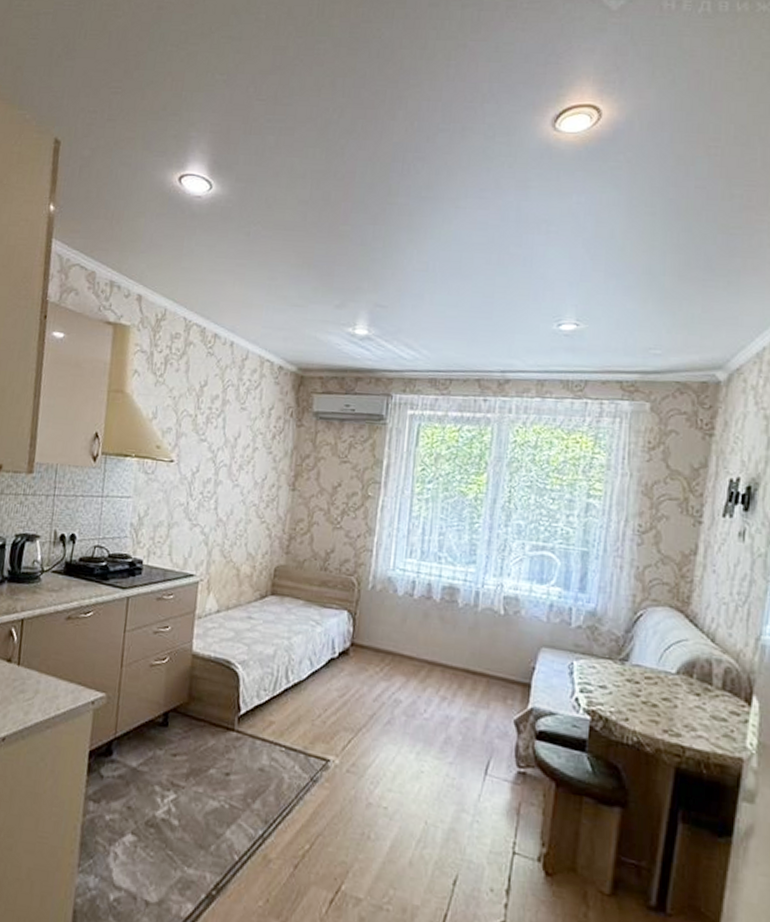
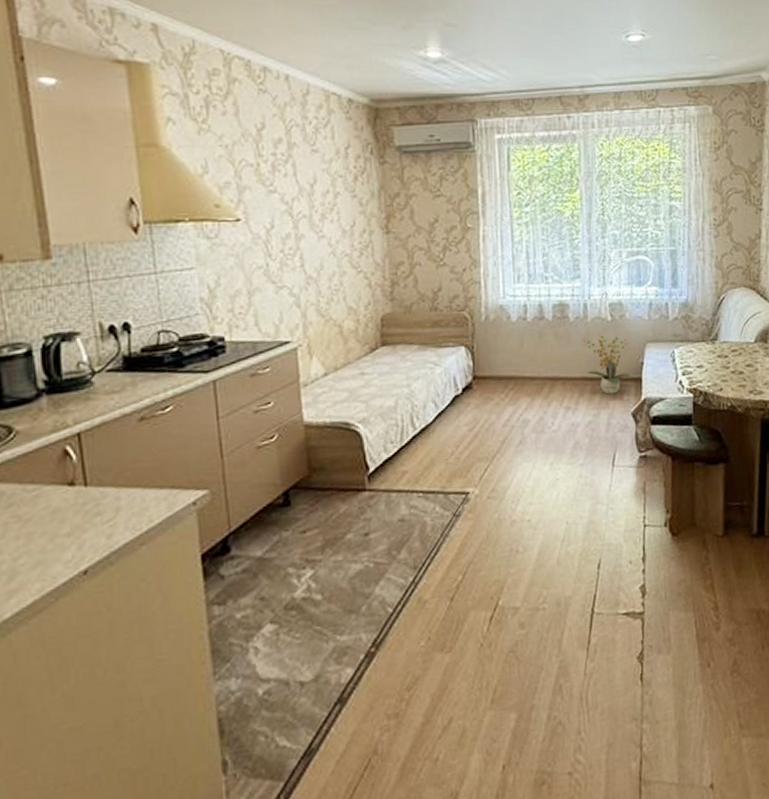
potted plant: none [469,627,520,695] -> present [583,335,632,395]

